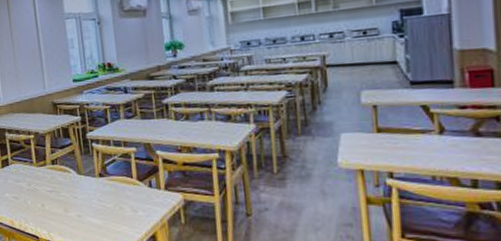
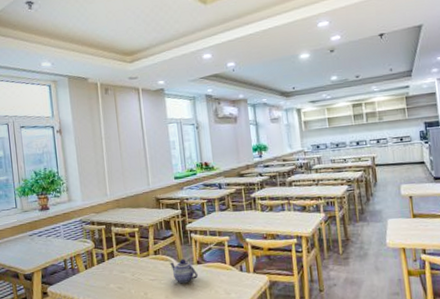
teapot: none [68,170,101,197] -> present [169,258,199,284]

